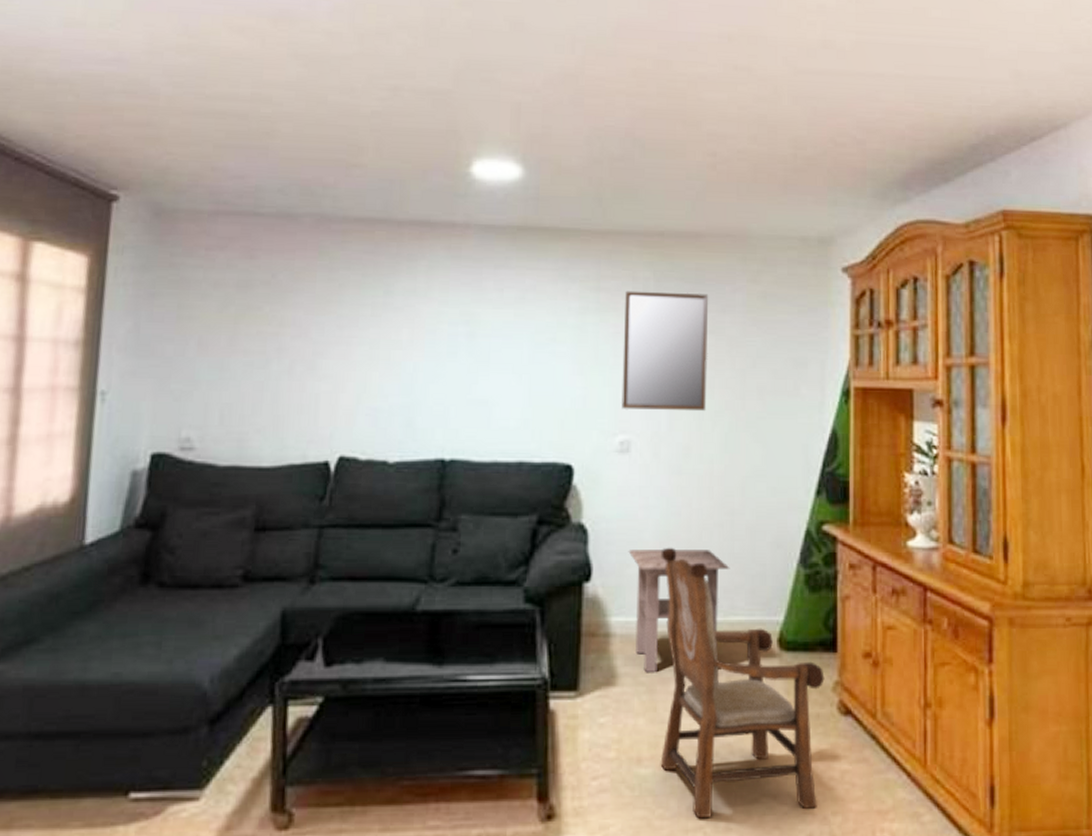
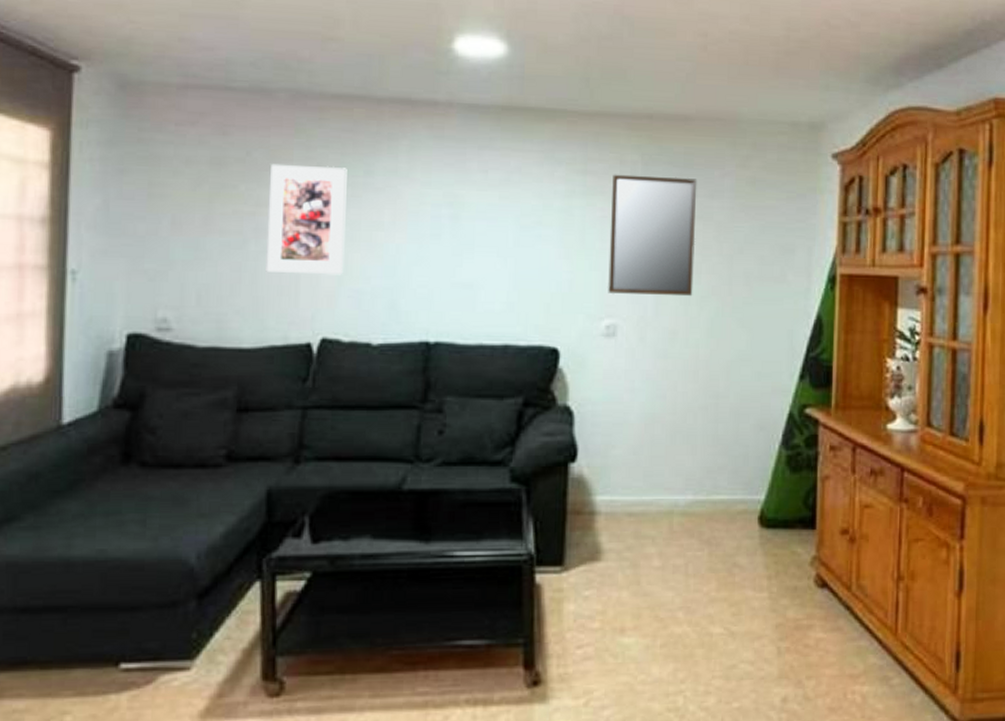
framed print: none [287,285,368,394] -> present [266,163,347,275]
side table: present [628,550,730,673] -> none [613,431,714,549]
armchair: present [660,547,825,819] -> none [643,429,803,684]

